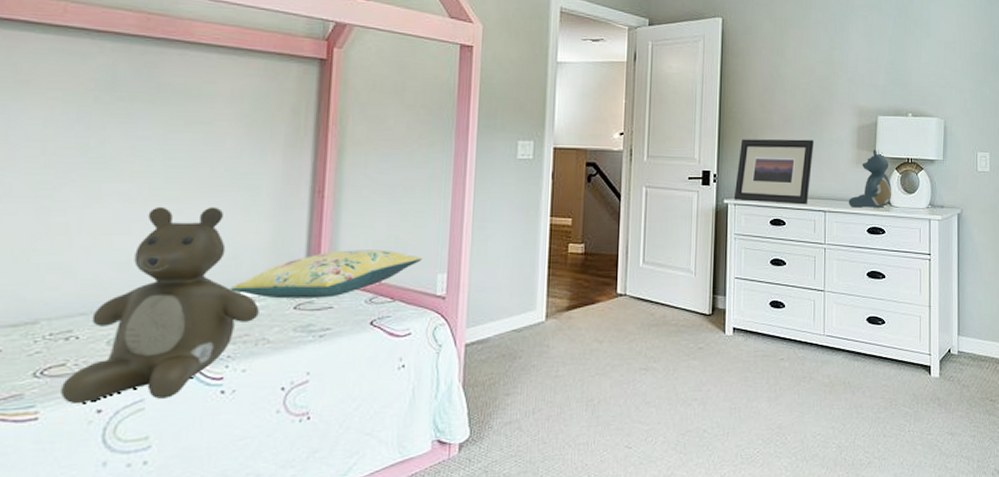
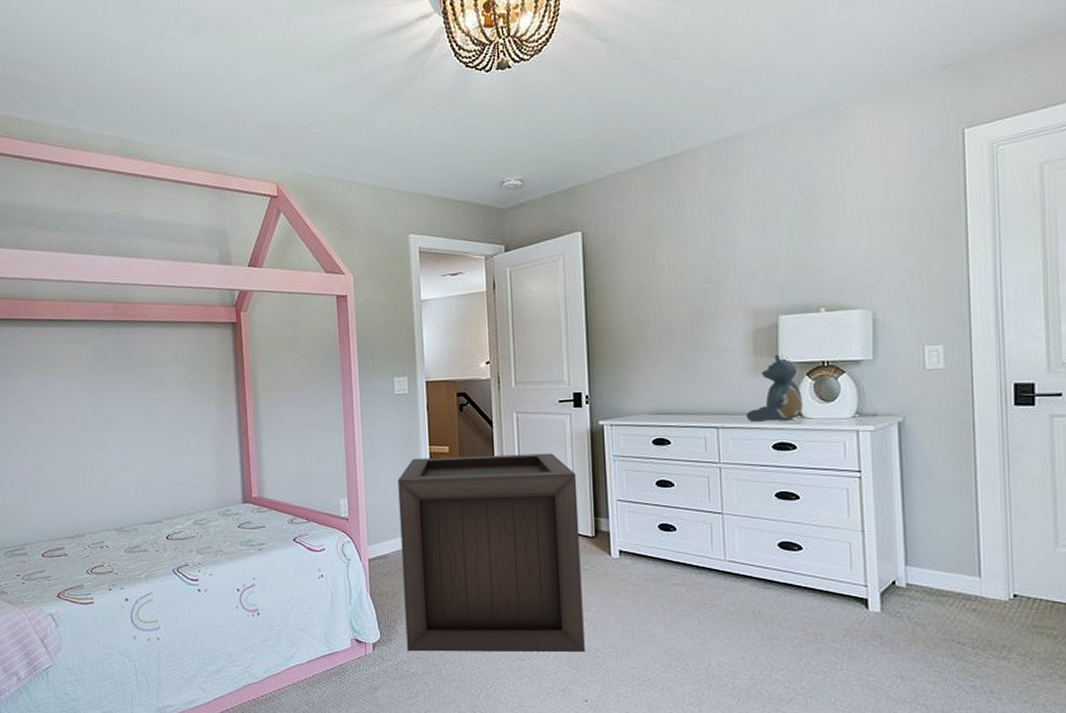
teddy bear: present [61,206,259,403] -> none [103,448,215,594]
pillow: present [230,250,423,299] -> none [194,479,327,520]
wooden crate: none [501,230,699,449] -> present [398,453,585,652]
picture frame: present [733,139,815,205] -> none [609,350,700,422]

